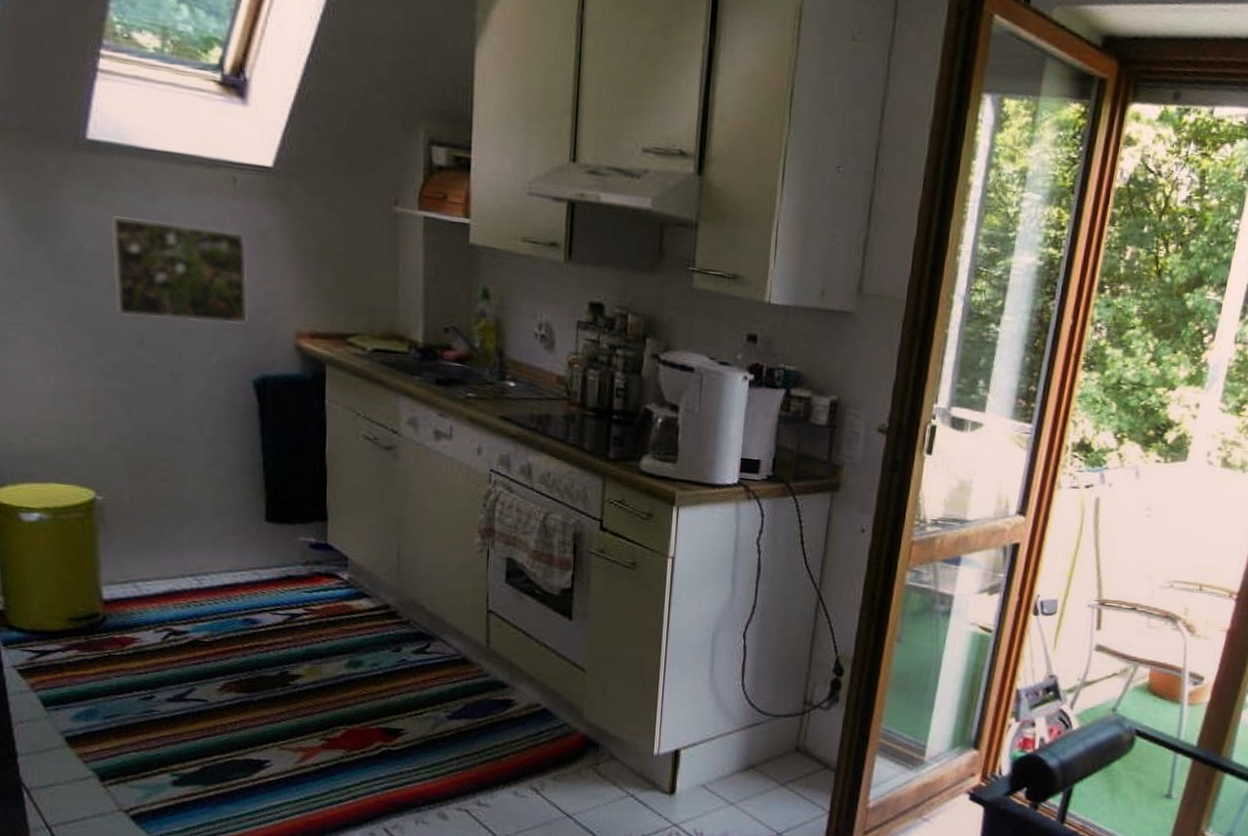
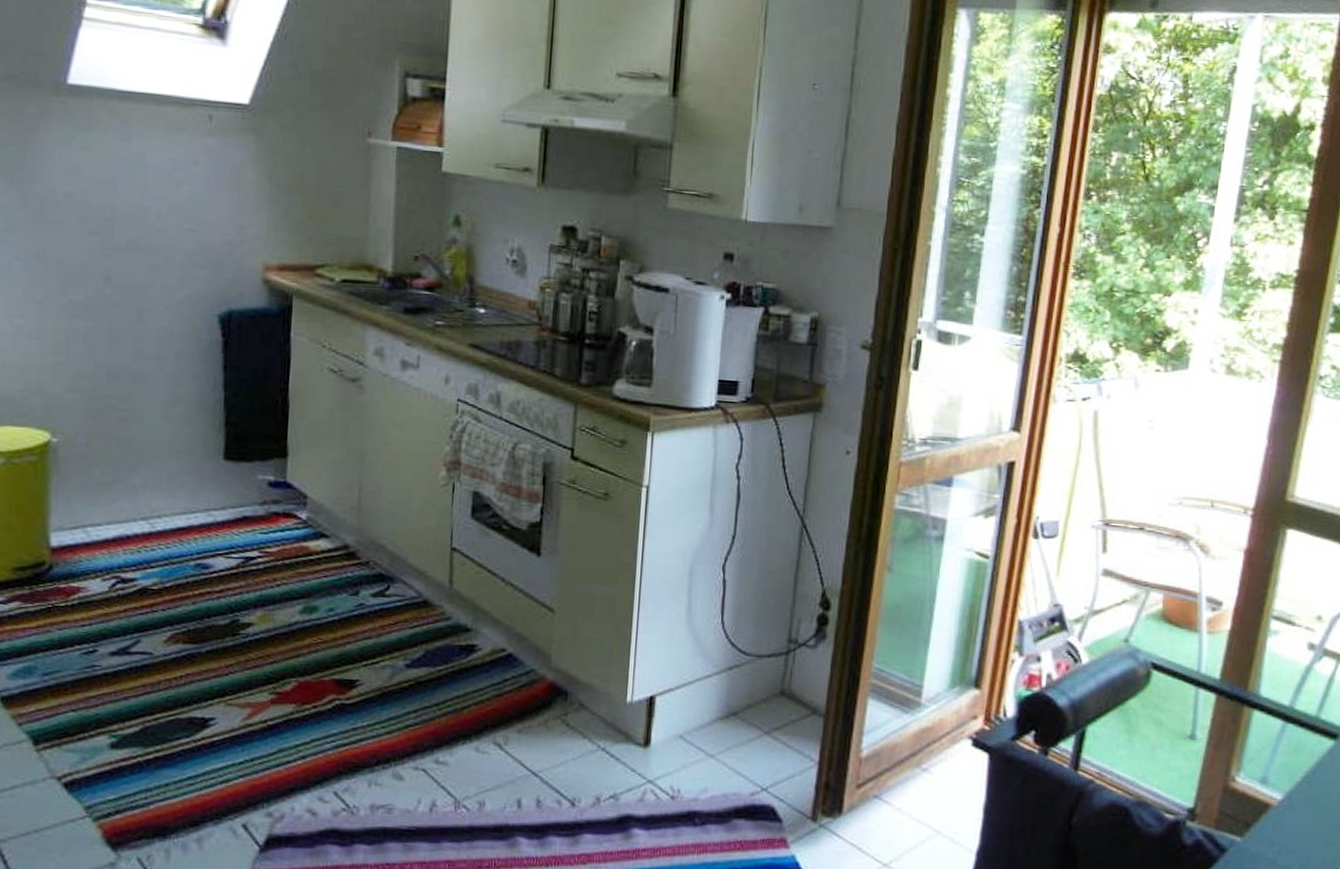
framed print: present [110,215,248,325] -> none [83,156,219,259]

